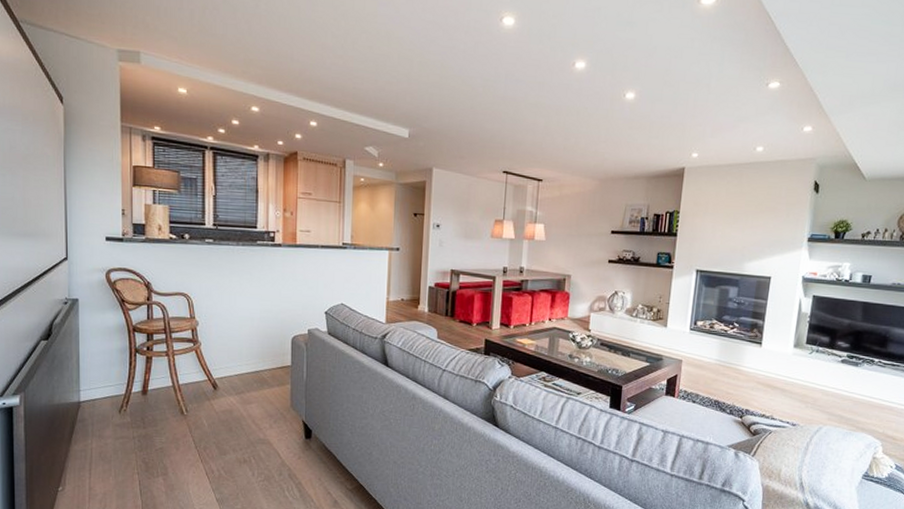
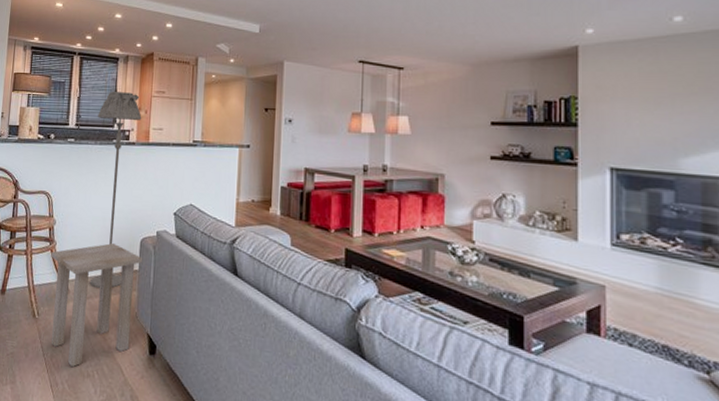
side table: none [196,342,295,456] -> present [51,243,143,368]
floor lamp: none [238,191,287,384] -> present [90,92,142,289]

